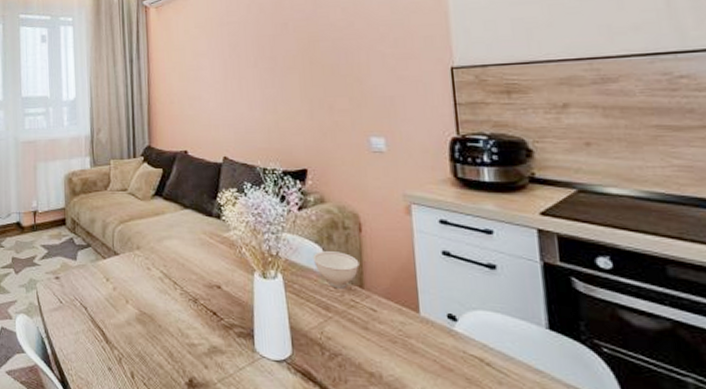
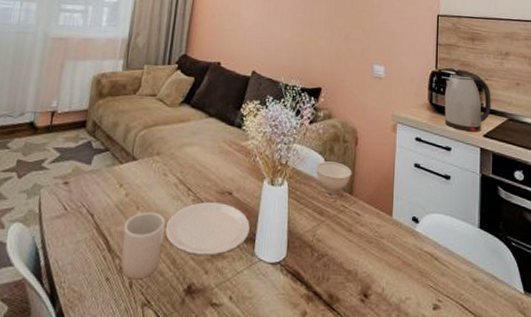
mug: none [117,305,158,371] -> present [120,211,166,280]
plate: none [157,295,247,351] -> present [165,201,251,256]
kettle: none [474,137,548,210] -> present [444,73,491,132]

